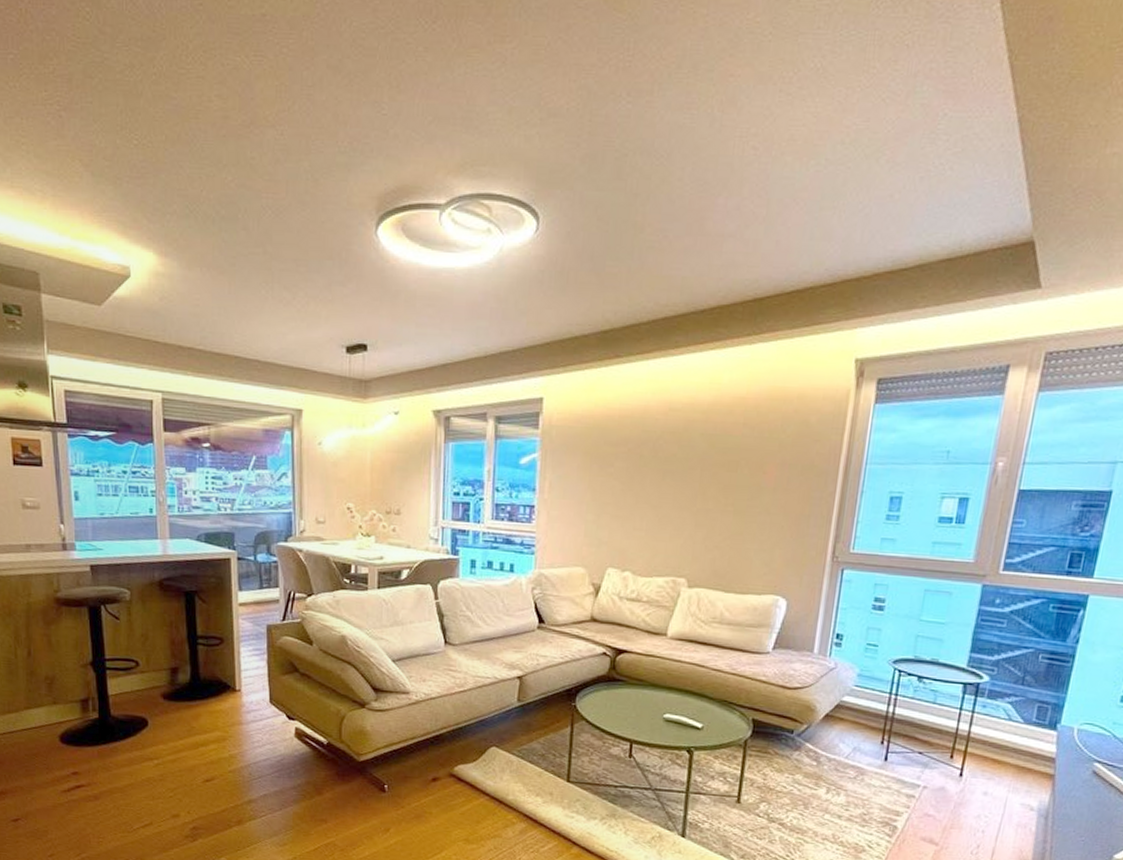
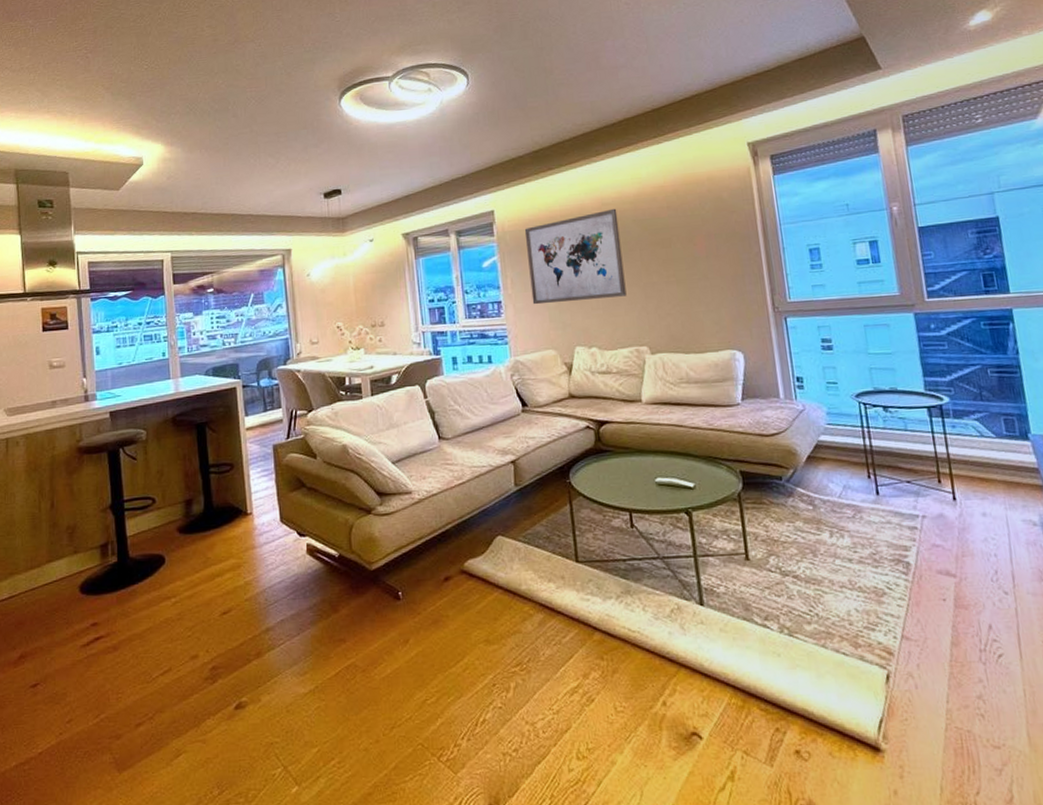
wall art: none [569,416,685,520] -> present [524,208,627,305]

